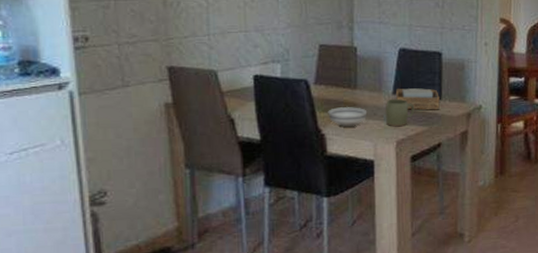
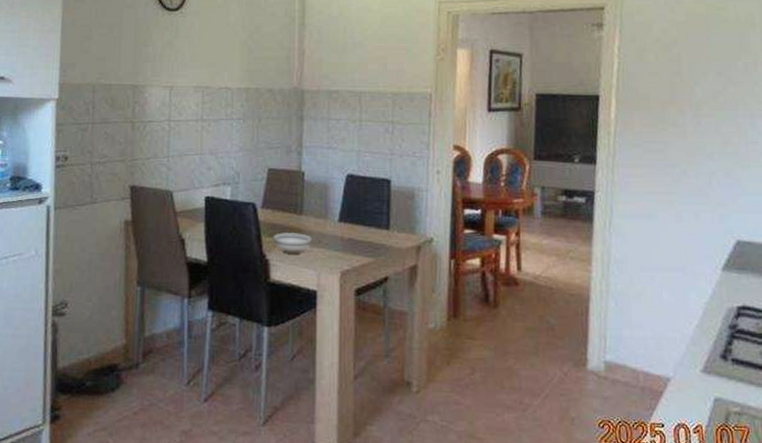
mug: present [385,98,415,127] -> none [330,226,361,257]
napkin holder: present [395,88,440,111] -> none [341,216,387,241]

